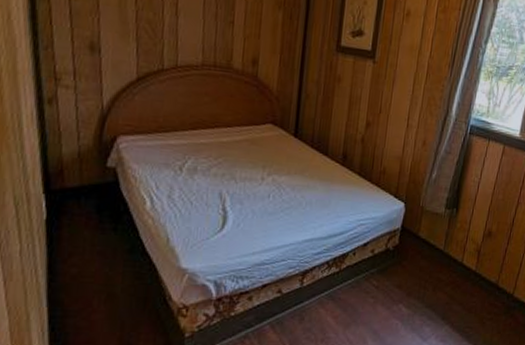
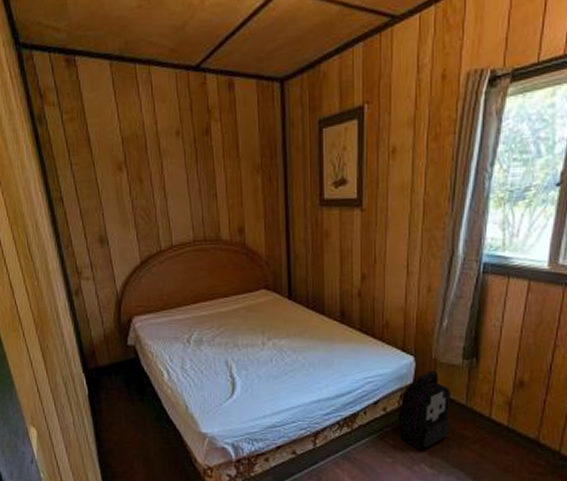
backpack: none [383,217,432,291] -> present [397,370,451,450]

